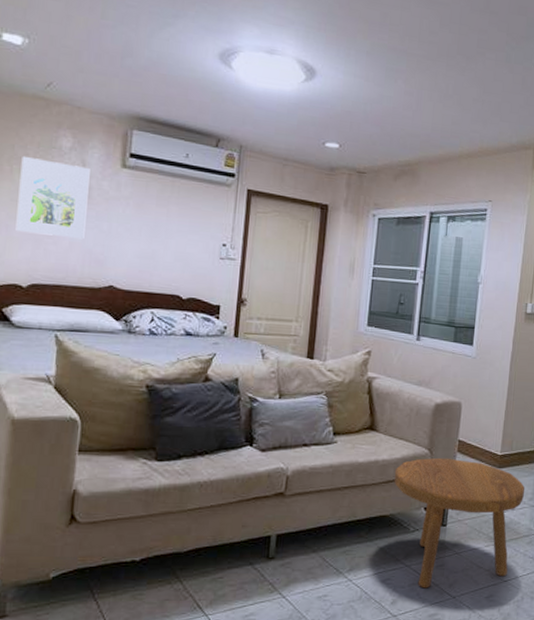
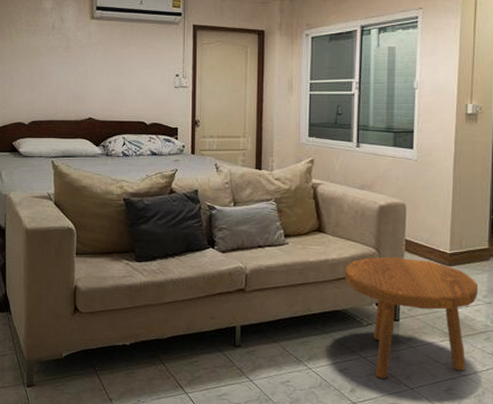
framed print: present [15,155,90,240] -> none [17,19,67,82]

